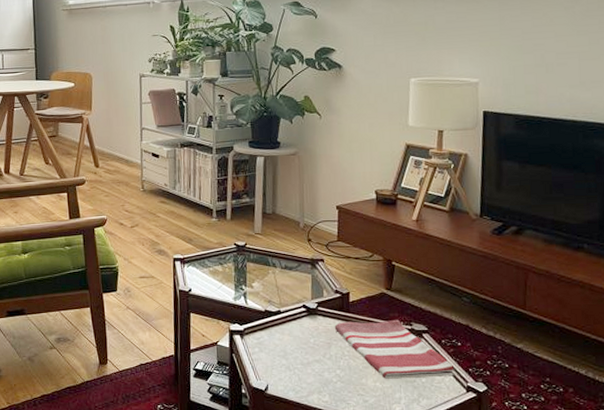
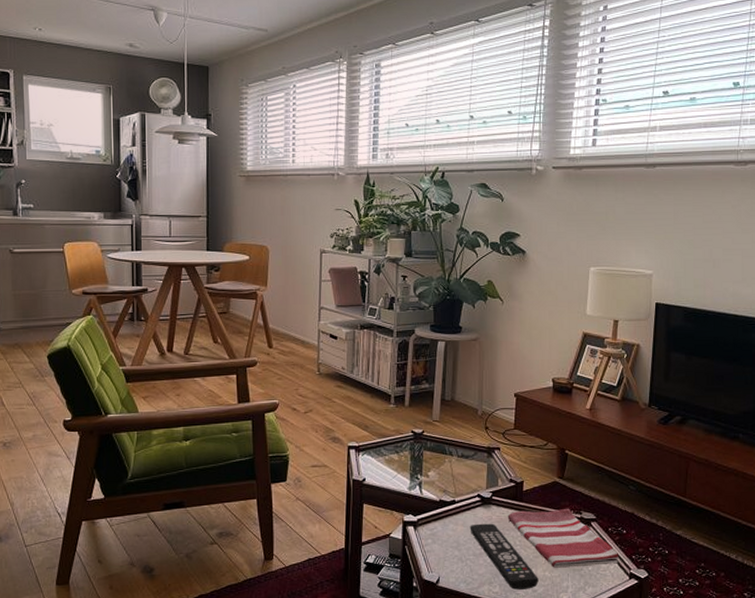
remote control: none [296,333,370,399] -> present [470,523,539,590]

